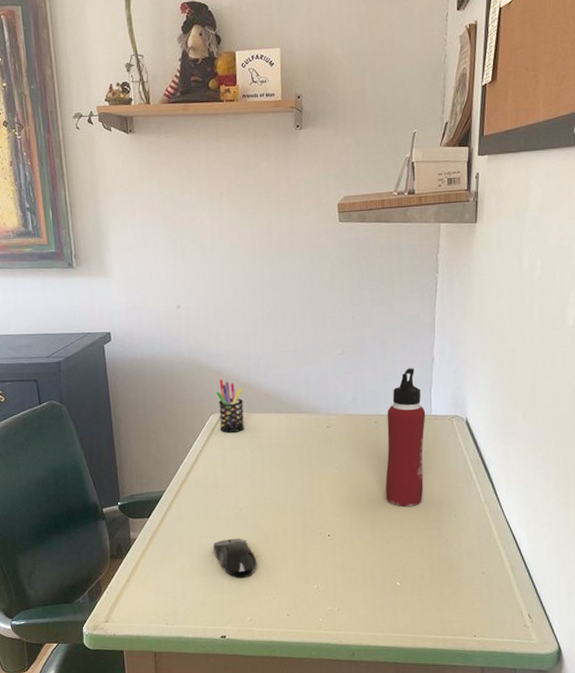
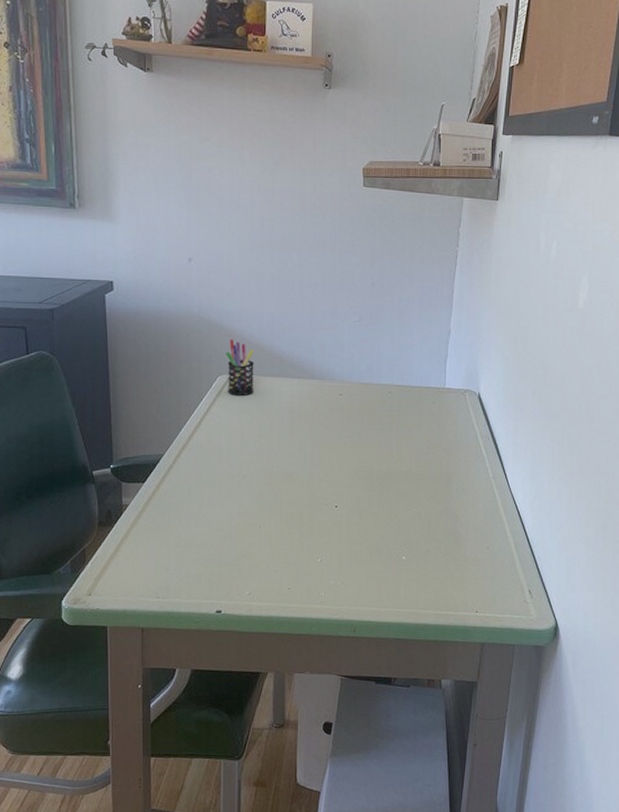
computer mouse: present [212,538,257,578] -> none [212,507,259,549]
water bottle: present [385,368,426,507] -> none [395,340,440,479]

